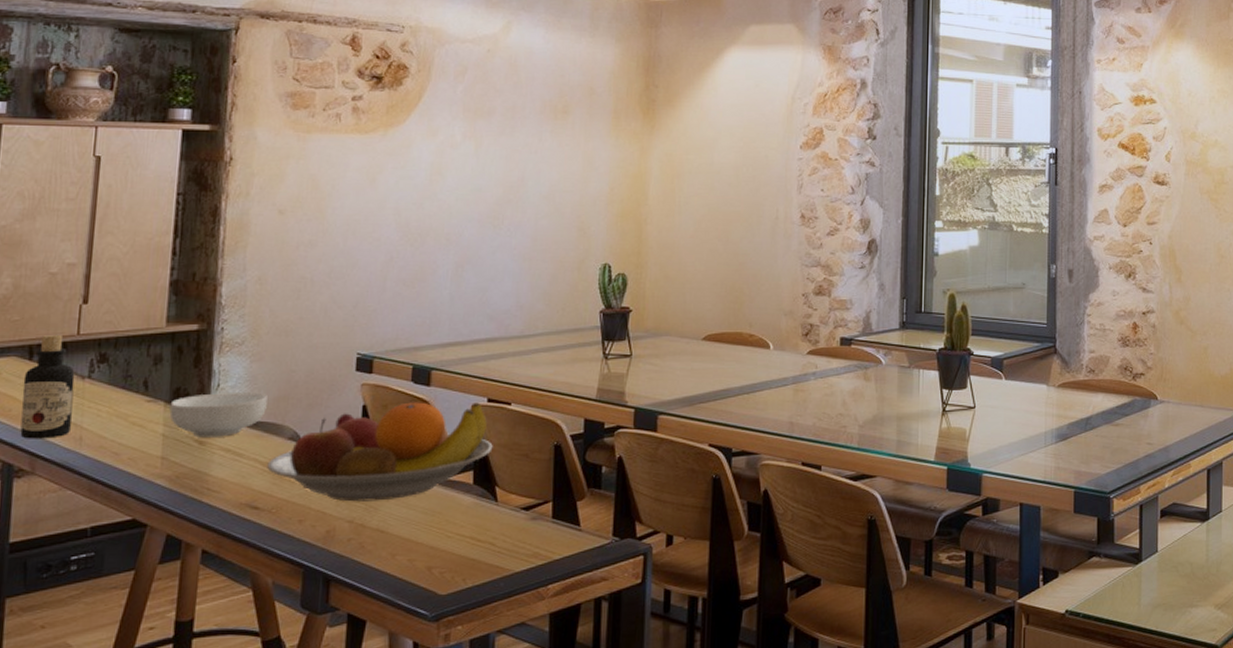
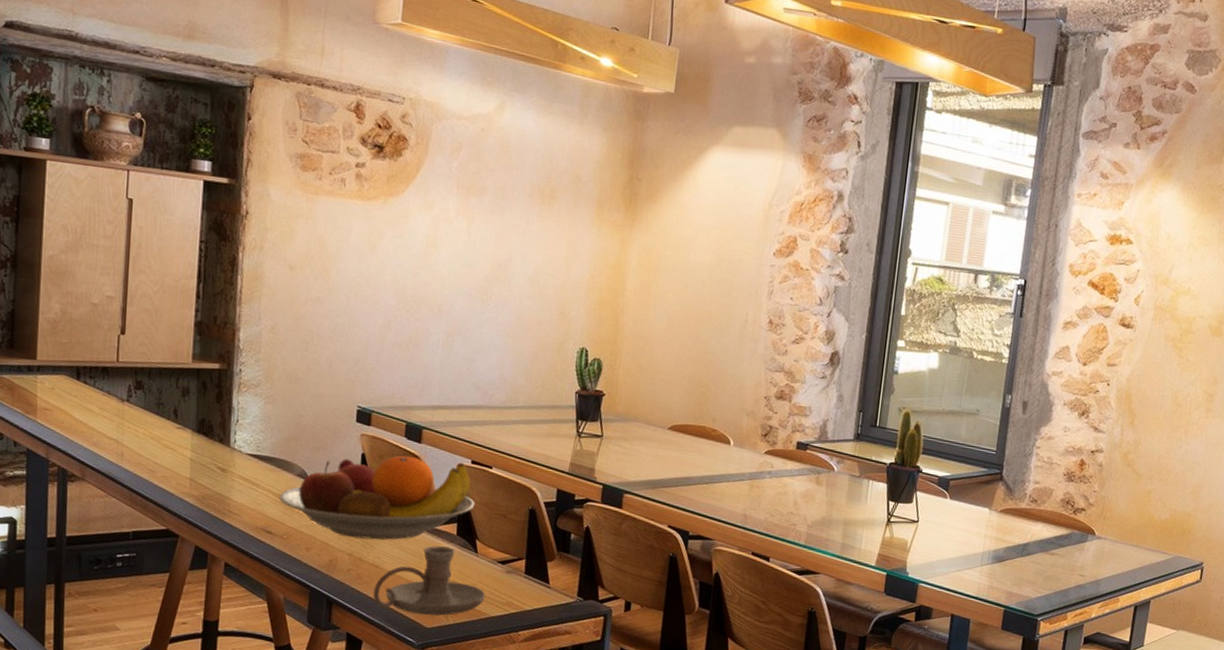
bottle: present [20,334,75,439] -> none [72,358,116,451]
cereal bowl: present [169,392,267,438] -> none [196,427,280,467]
candle holder: none [378,499,508,581] -> present [373,546,486,616]

